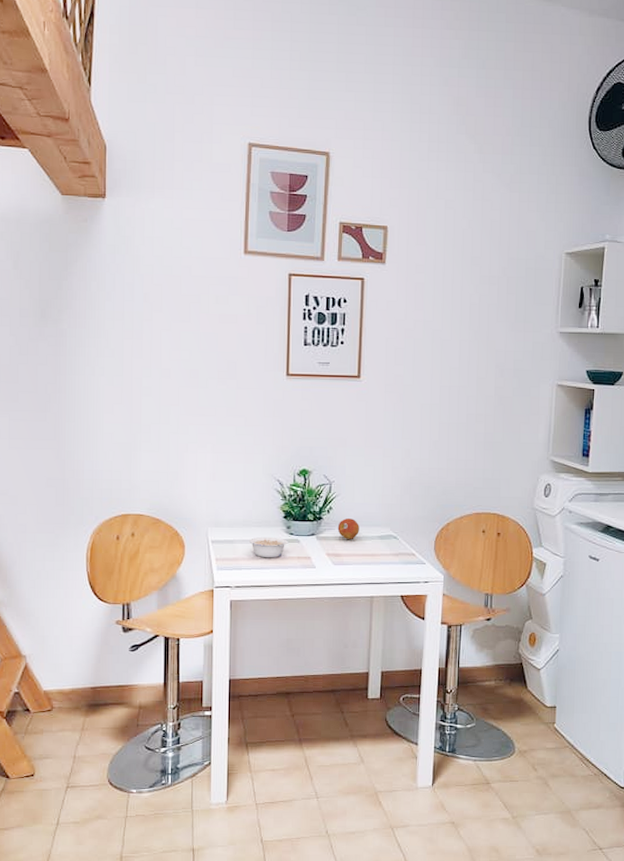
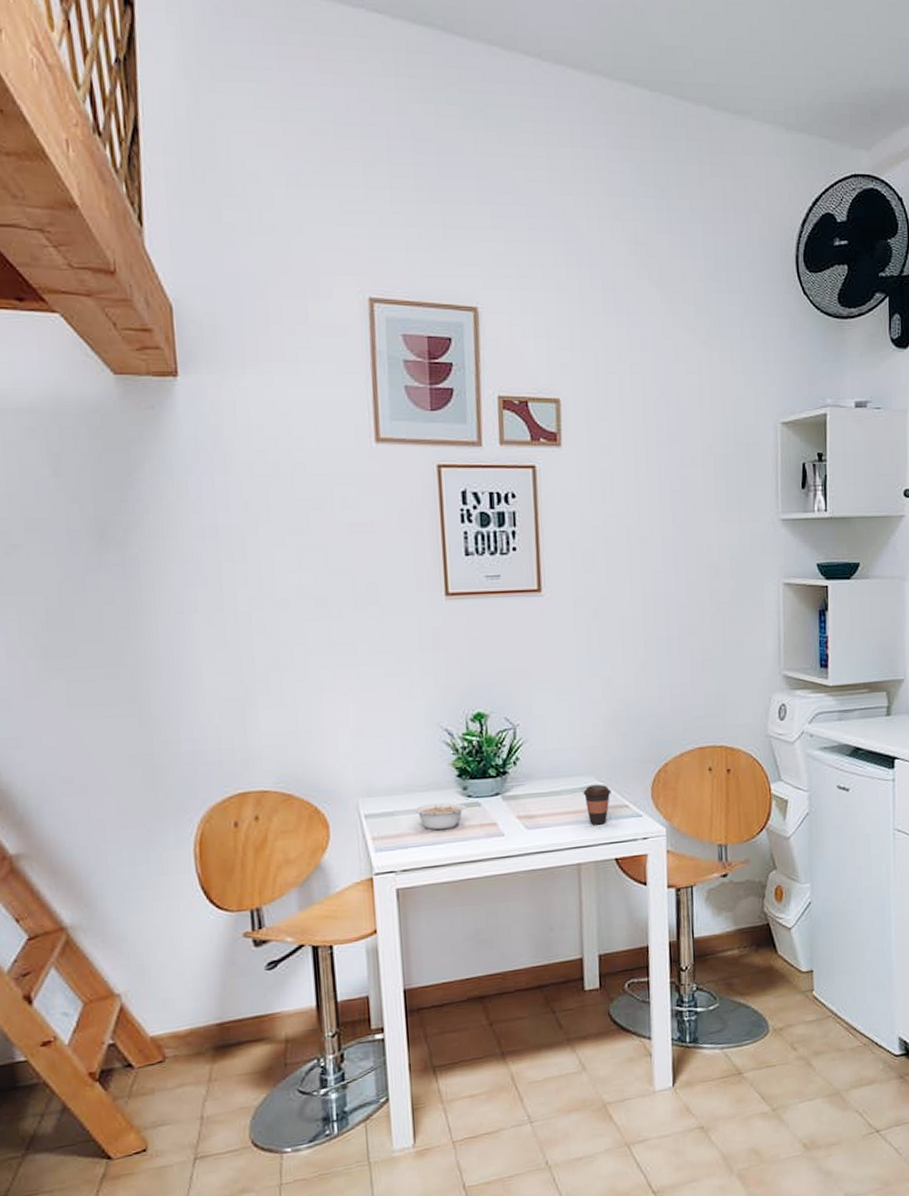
fruit: present [337,519,359,539] -> none [528,769,556,796]
coffee cup: none [379,535,402,567] -> present [583,785,612,825]

